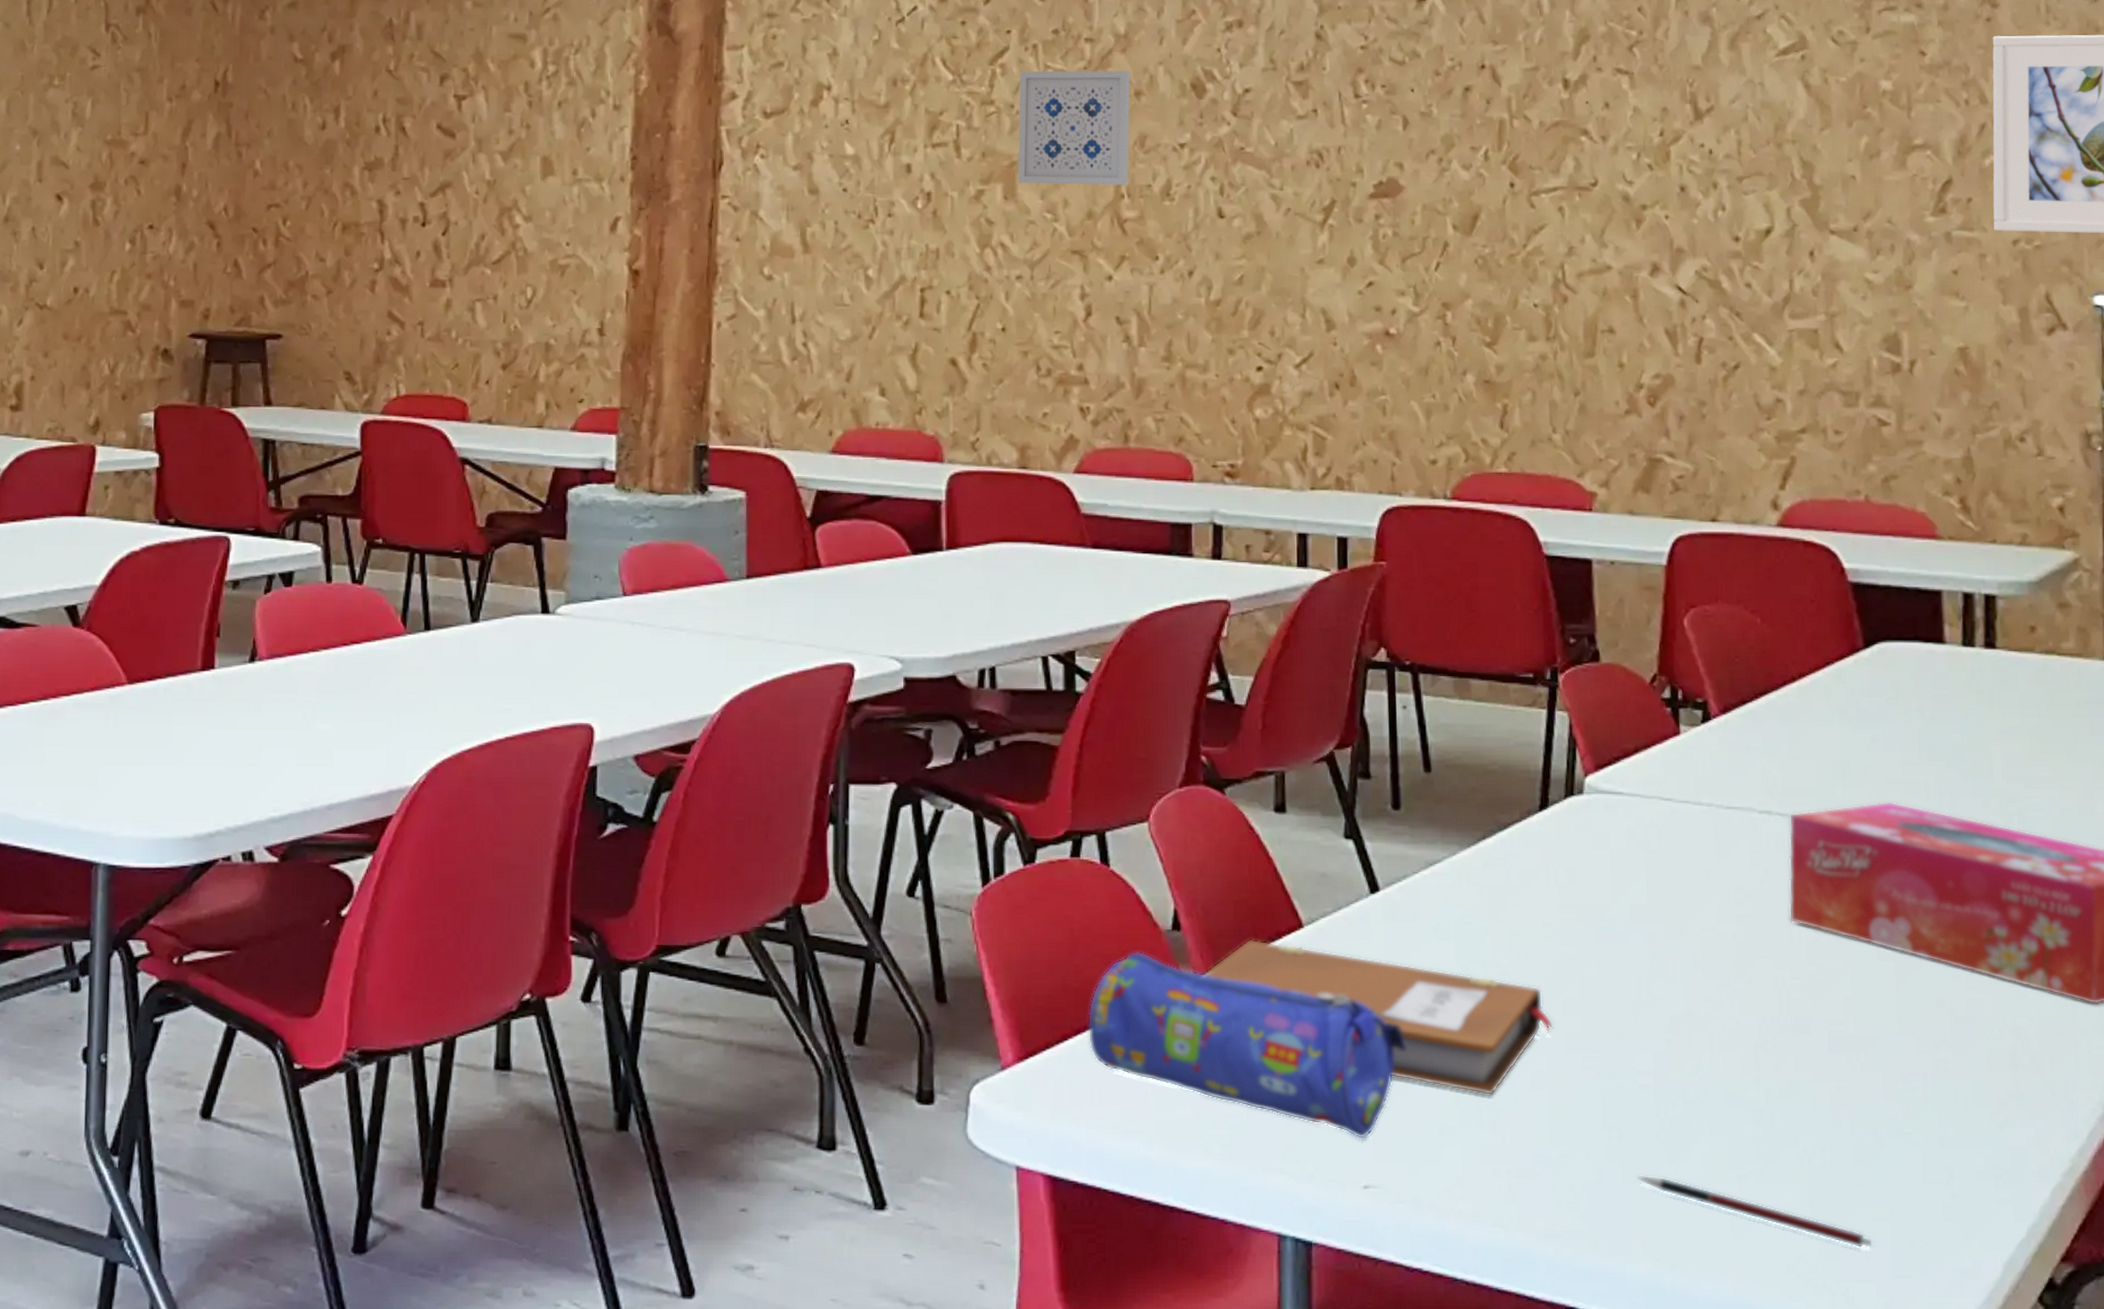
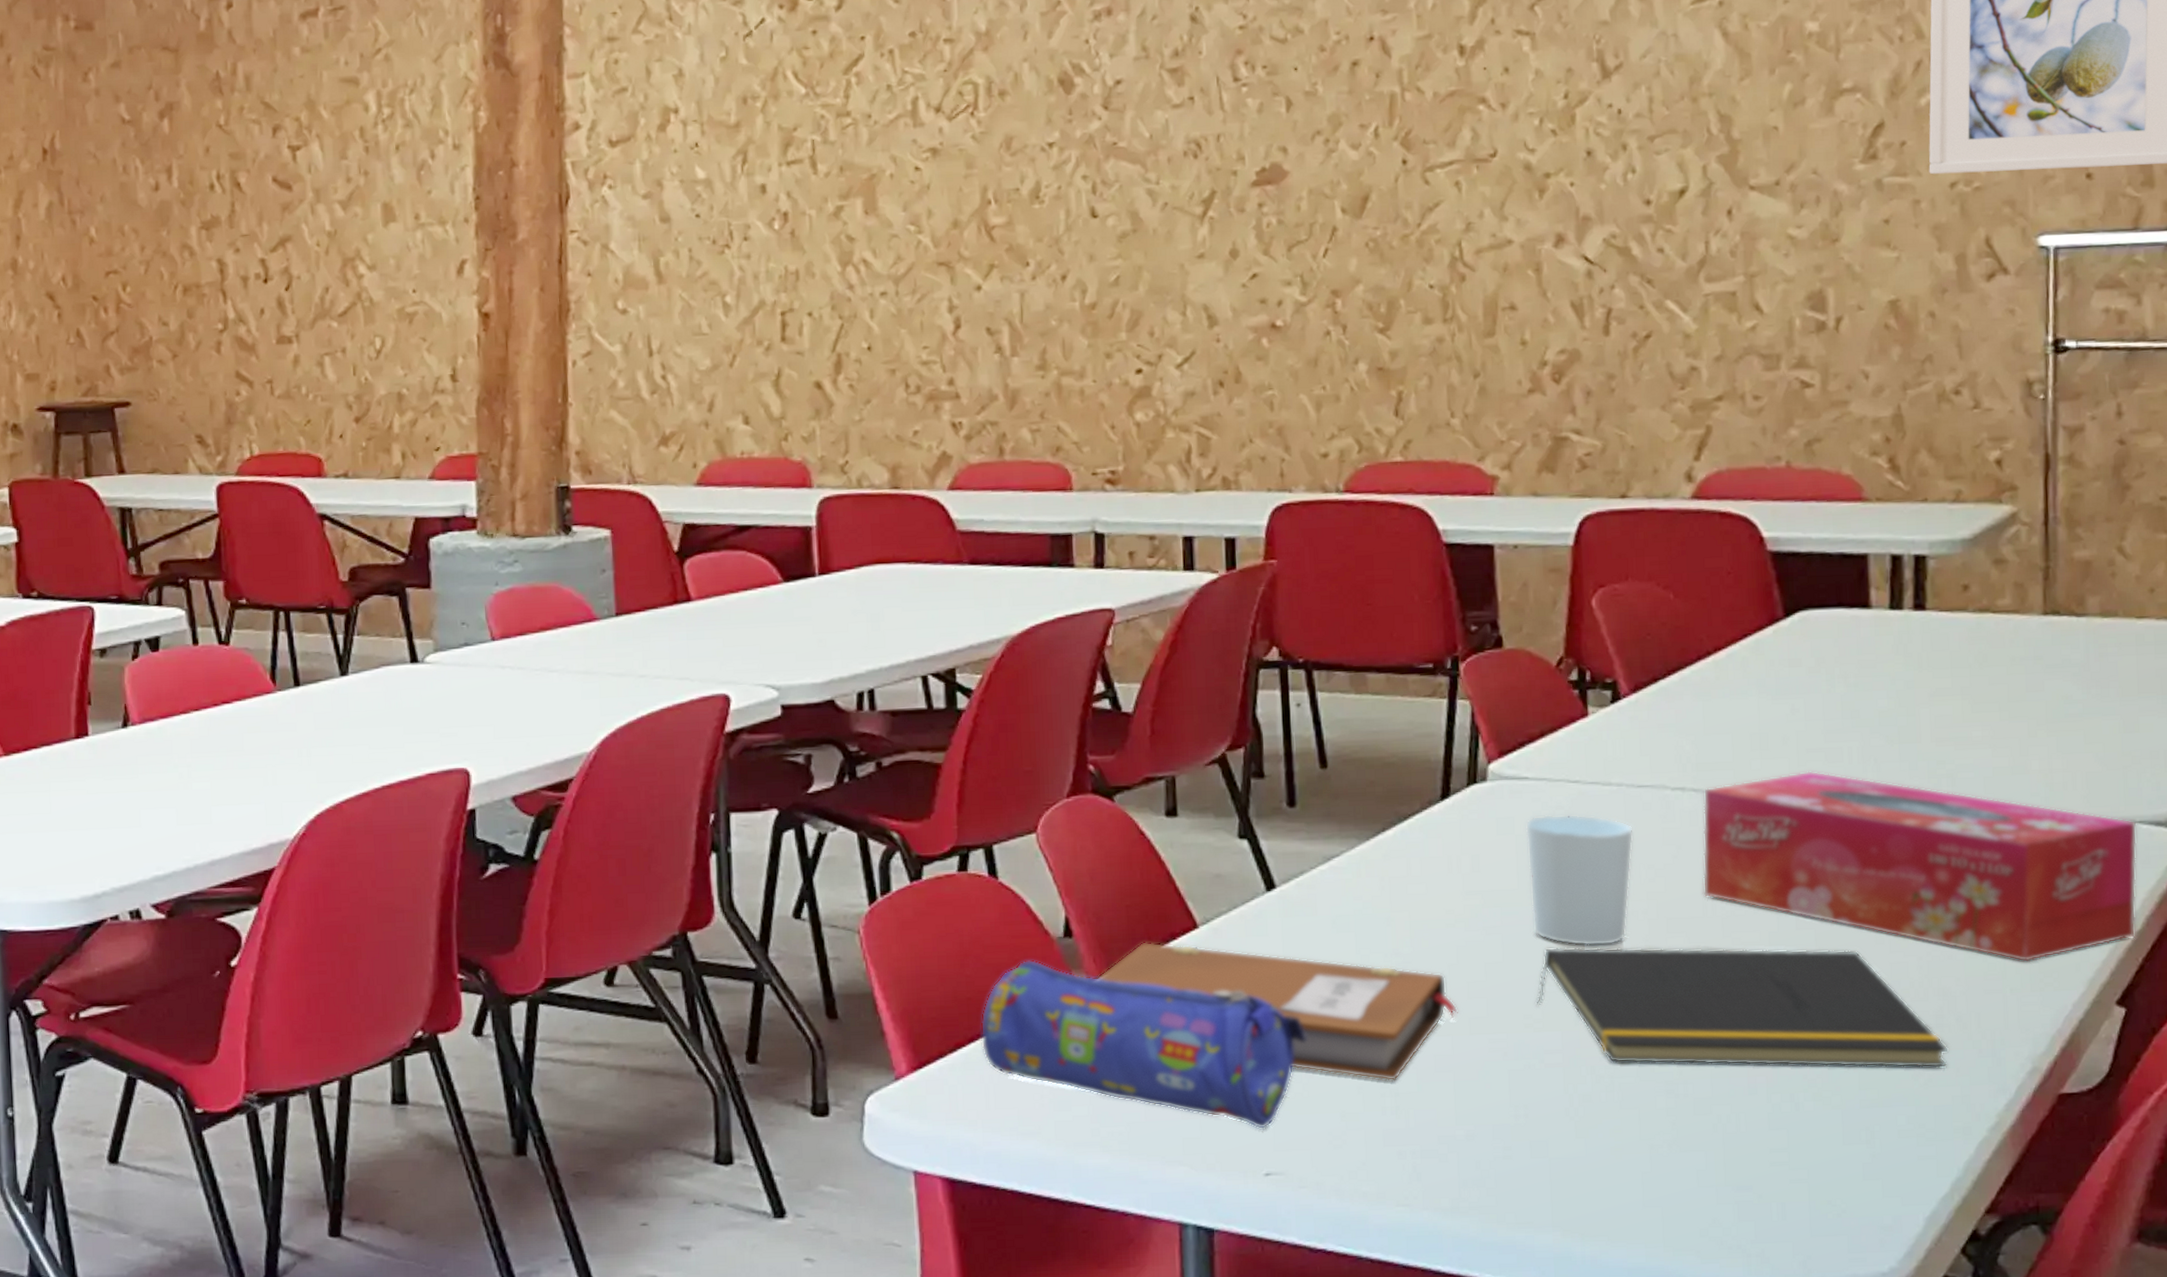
wall art: present [1017,70,1131,185] -> none [876,70,996,197]
cup: none [1619,830,1723,967] -> present [1525,814,1634,947]
notepad: none [1630,966,2023,1110] -> present [1537,947,1948,1069]
pen: present [1637,1175,1874,1249] -> none [1545,1149,1790,1210]

